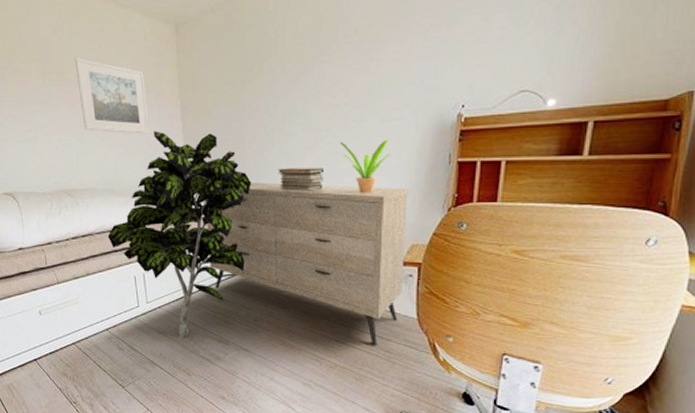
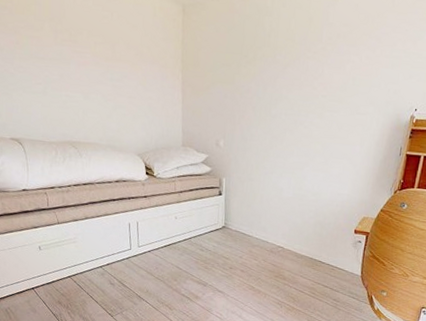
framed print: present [75,57,150,134] -> none [87,22,153,100]
indoor plant: present [107,131,251,338] -> none [107,98,238,279]
dresser: present [205,183,409,346] -> none [196,153,366,295]
book stack: present [278,168,323,191] -> none [261,144,299,166]
potted plant: present [339,140,393,193] -> none [314,127,356,172]

